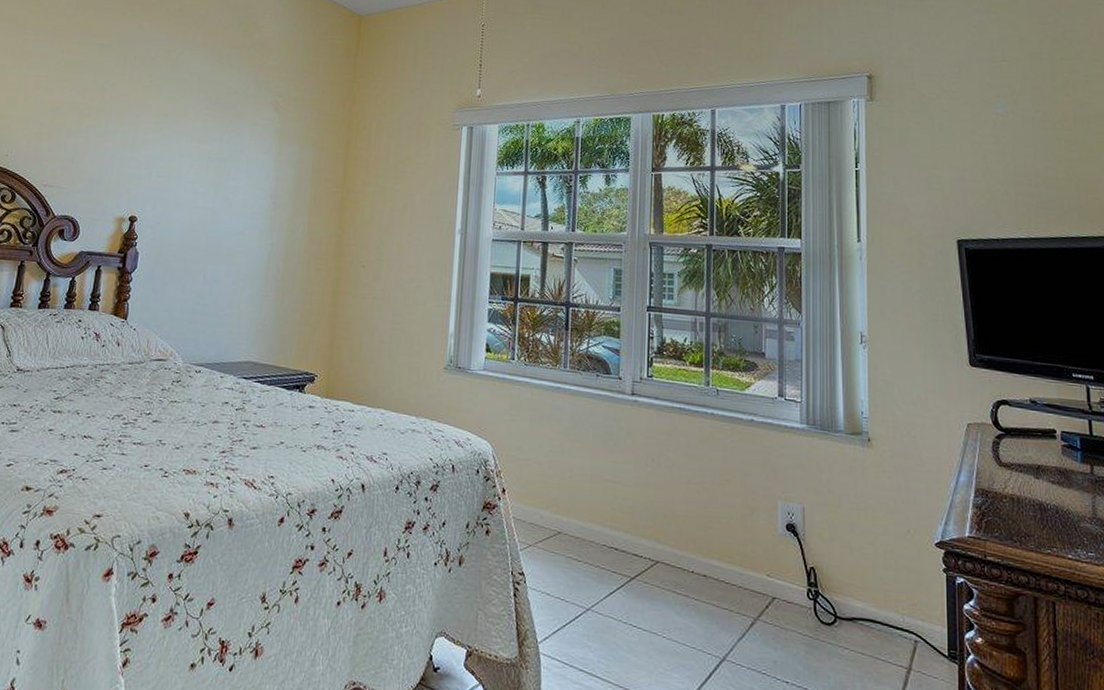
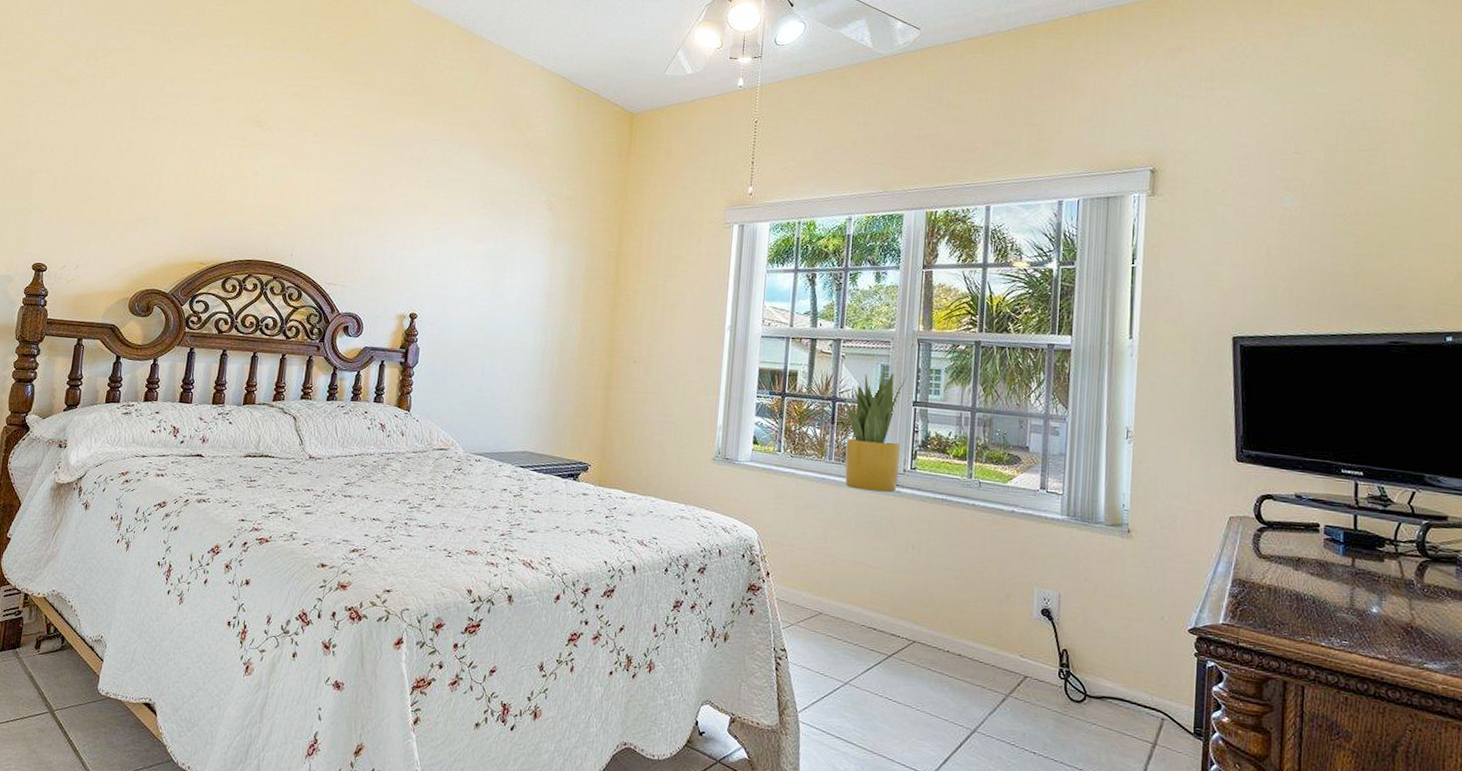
planter: none [578,271,640,402] -> present [844,367,907,493]

